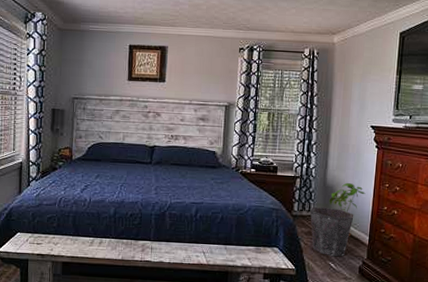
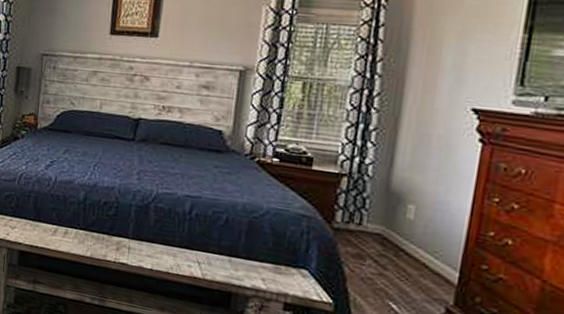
waste bin: present [309,207,354,257] -> none [360,220,435,296]
house plant: present [329,182,366,236] -> none [393,189,458,269]

